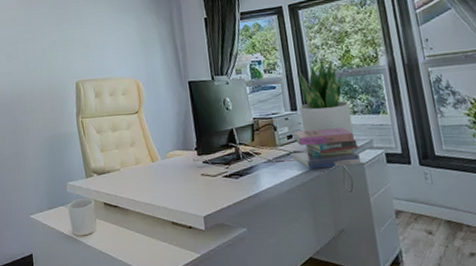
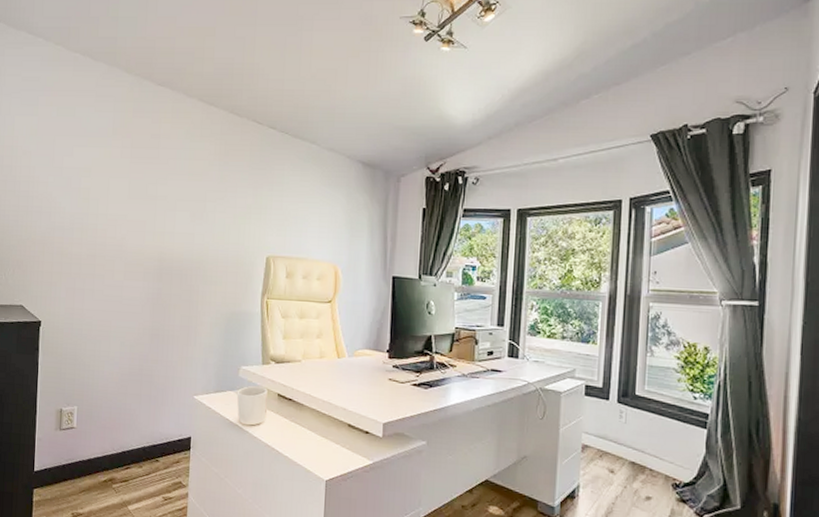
books: present [289,127,362,169] -> none [486,348,559,393]
planter: present [297,61,354,133] -> none [505,277,560,359]

